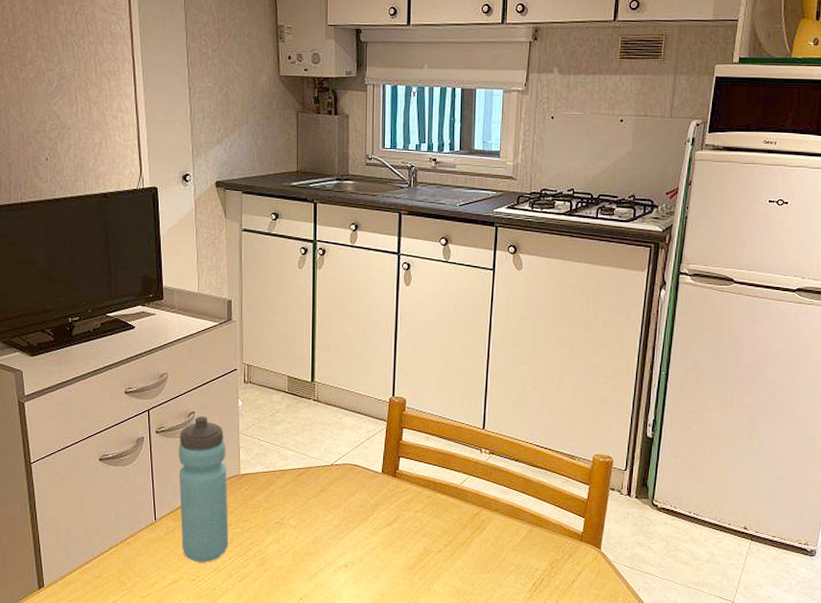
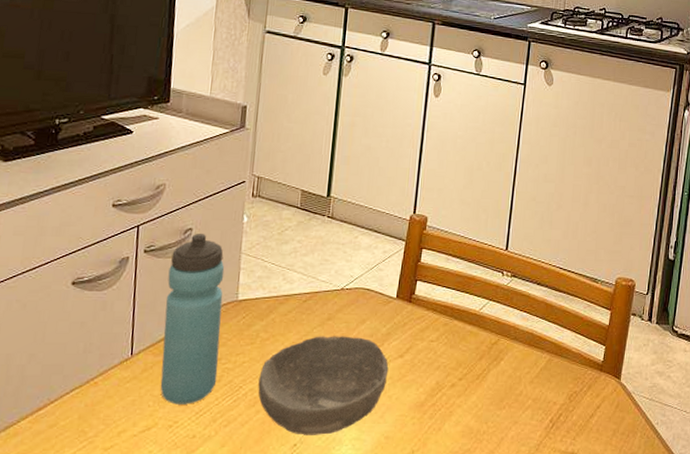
bowl: none [265,506,379,591] -> present [258,336,389,435]

